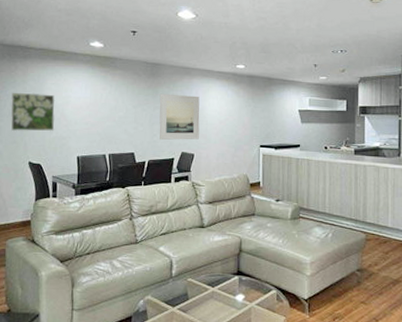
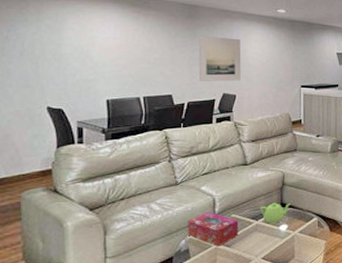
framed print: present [10,92,55,132] -> none [21,31,79,75]
tissue box: none [146,273,195,311] -> present [188,212,239,247]
teapot: none [216,270,247,292] -> present [260,203,290,224]

